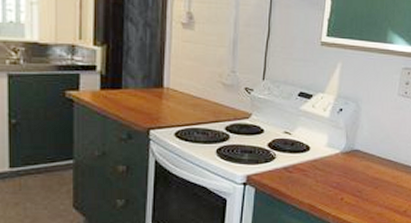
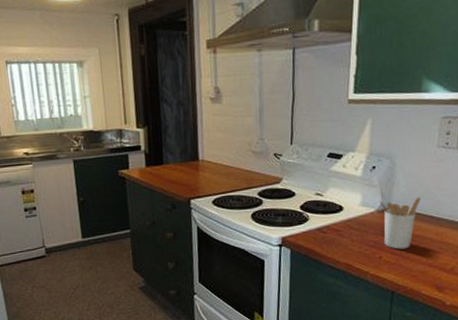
utensil holder: none [344,141,381,191] -> present [379,197,421,249]

